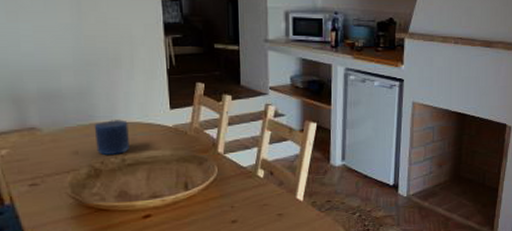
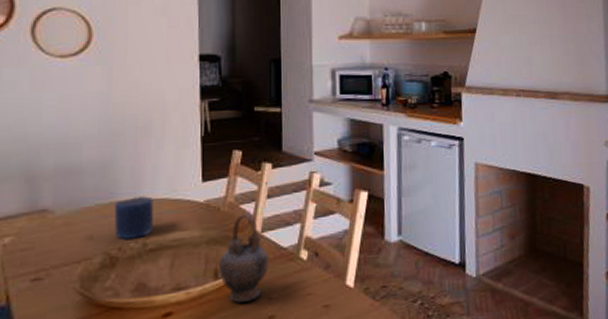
teapot: none [188,137,231,209] -> present [219,213,270,303]

